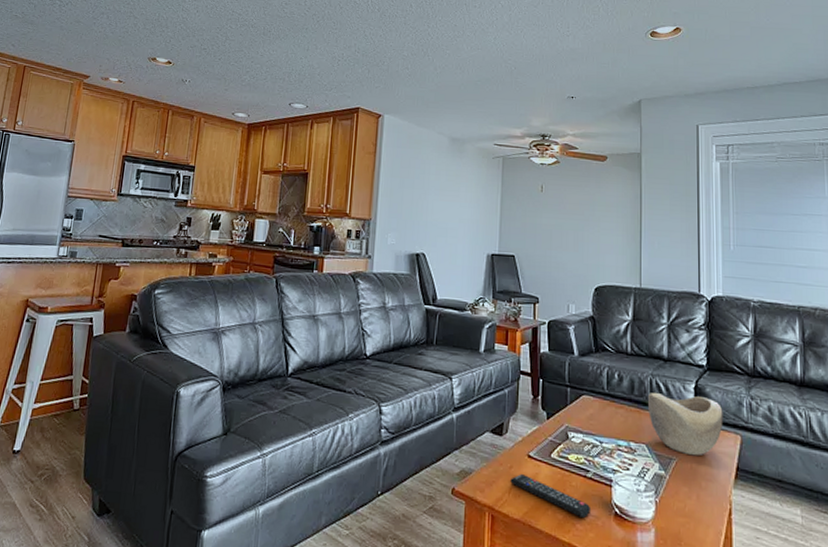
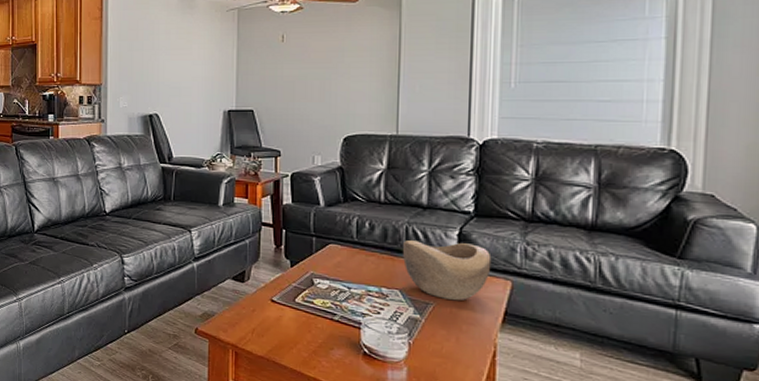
remote control: present [510,474,590,518] -> none [253,317,337,356]

